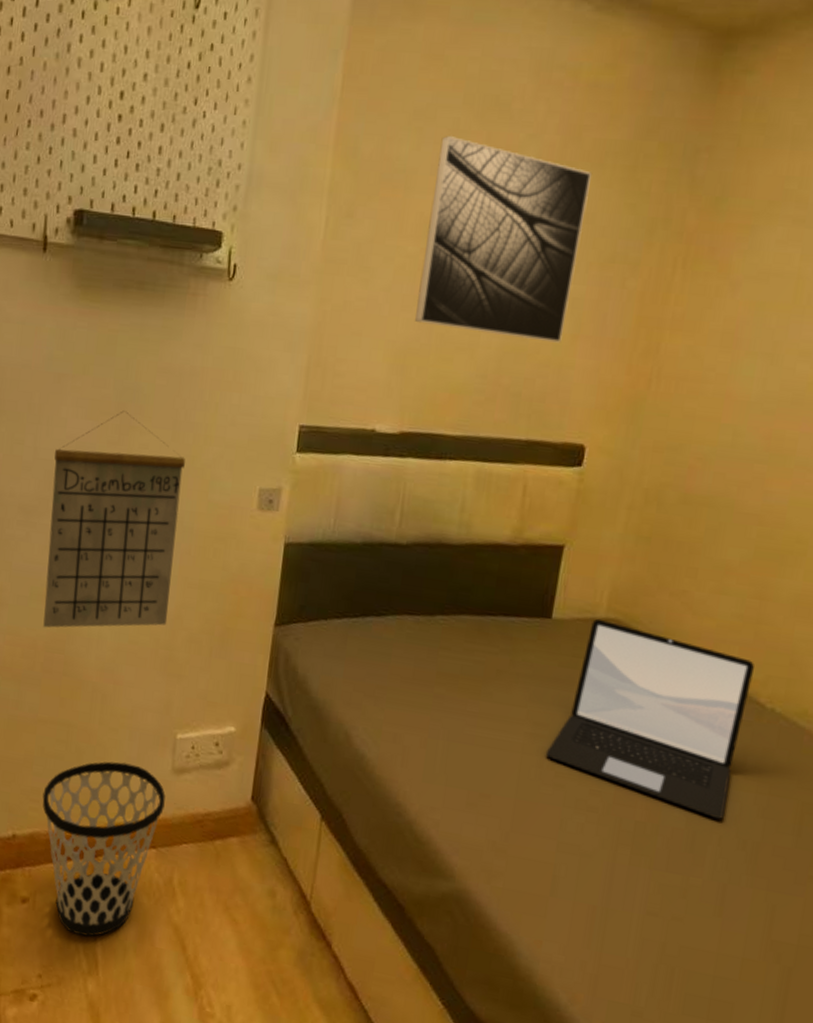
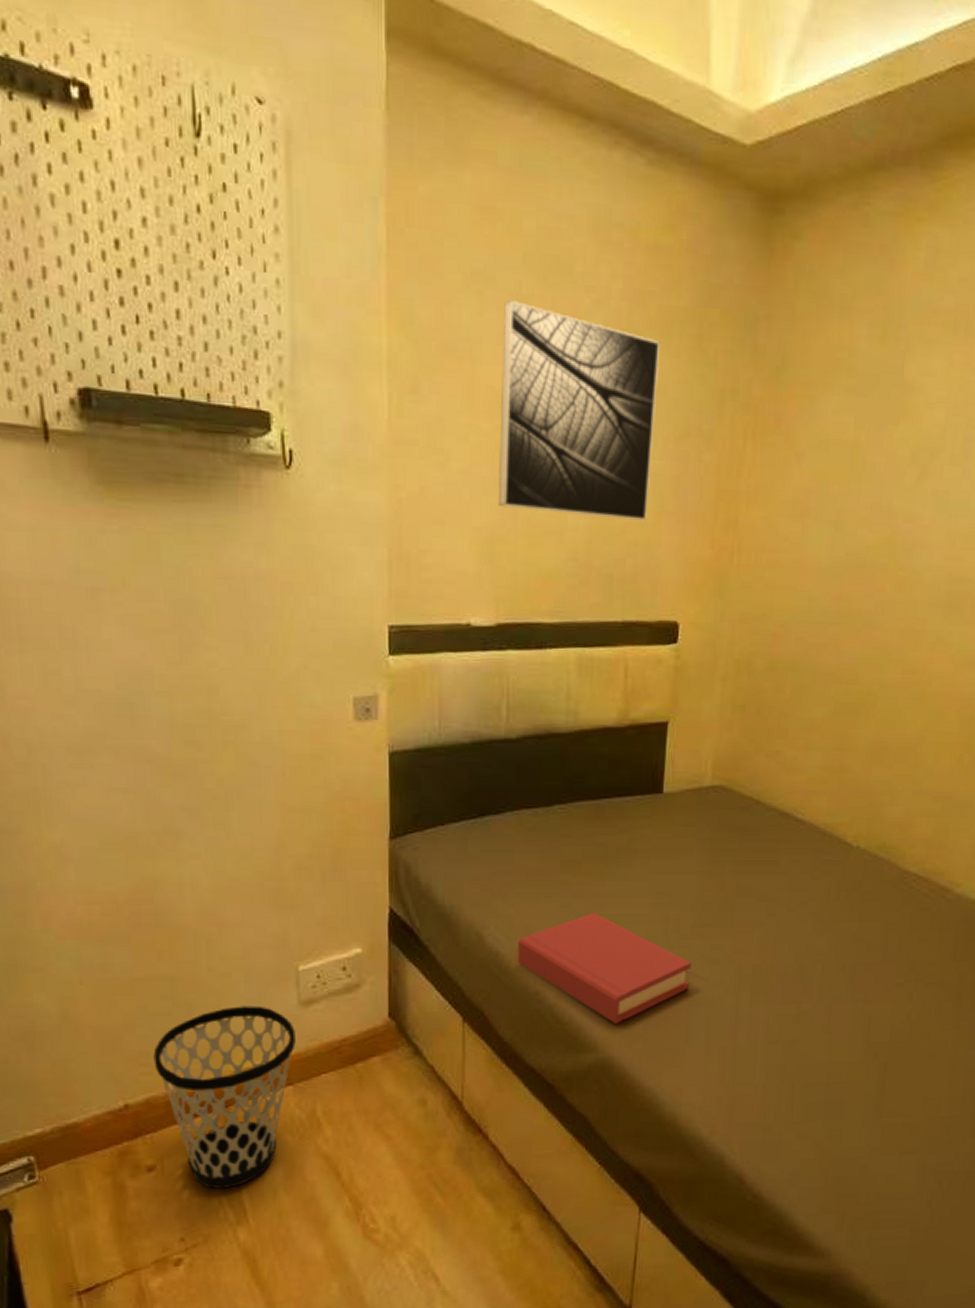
calendar: present [43,410,186,628] -> none [103,625,270,879]
hardback book: none [381,731,566,856] -> present [517,912,691,1025]
laptop: present [545,618,754,819] -> none [669,787,841,950]

